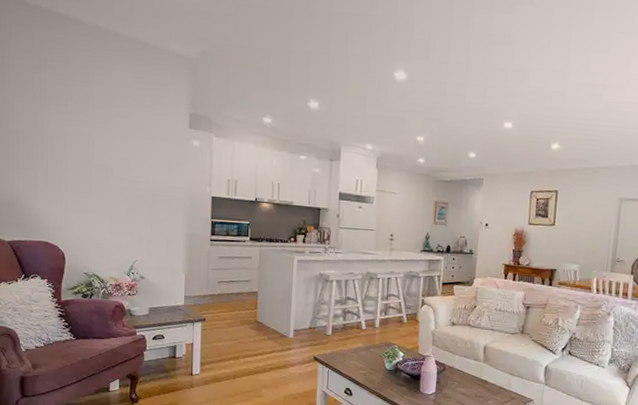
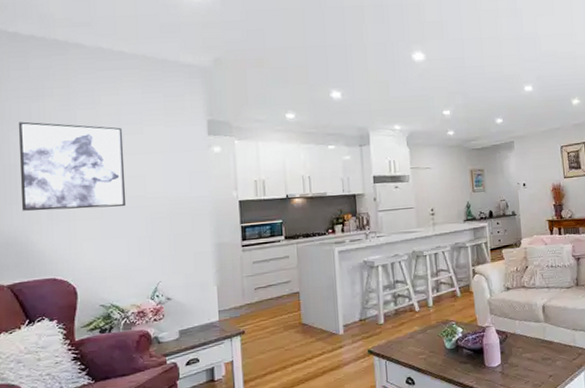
wall art: none [22,90,113,186] -> present [18,121,127,211]

